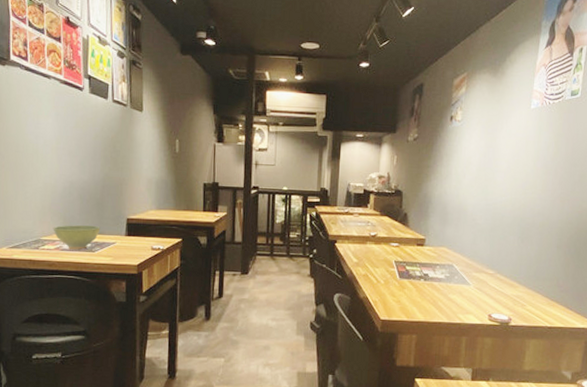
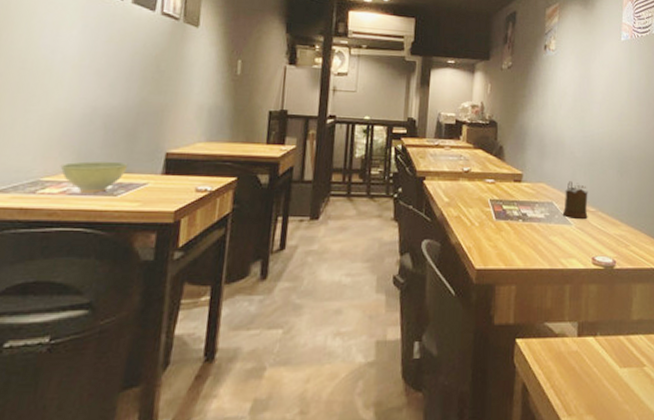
beer mug: none [462,246,488,281] -> present [562,181,588,220]

